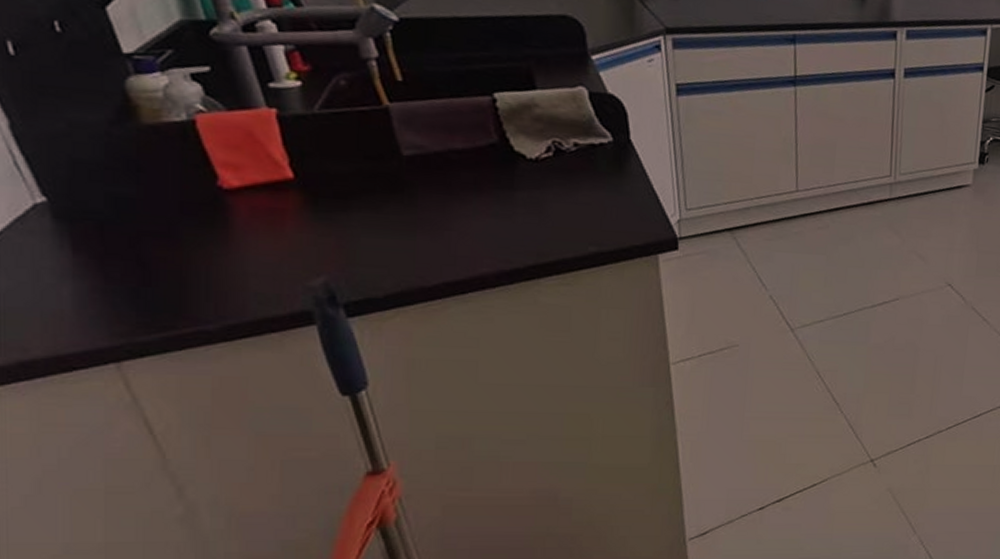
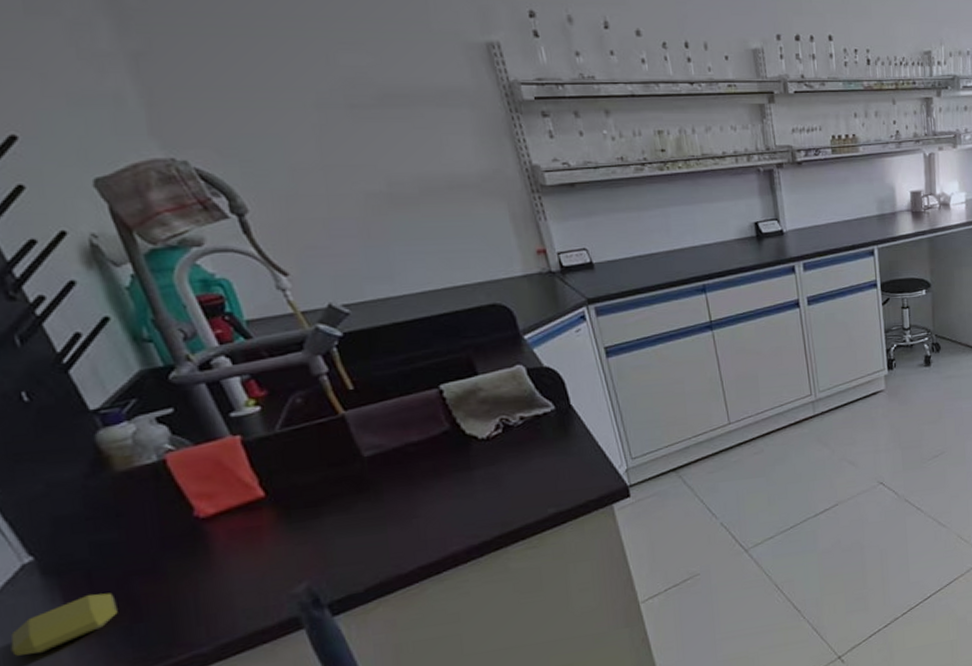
soap bar: none [13,248,126,300] -> present [10,592,118,656]

